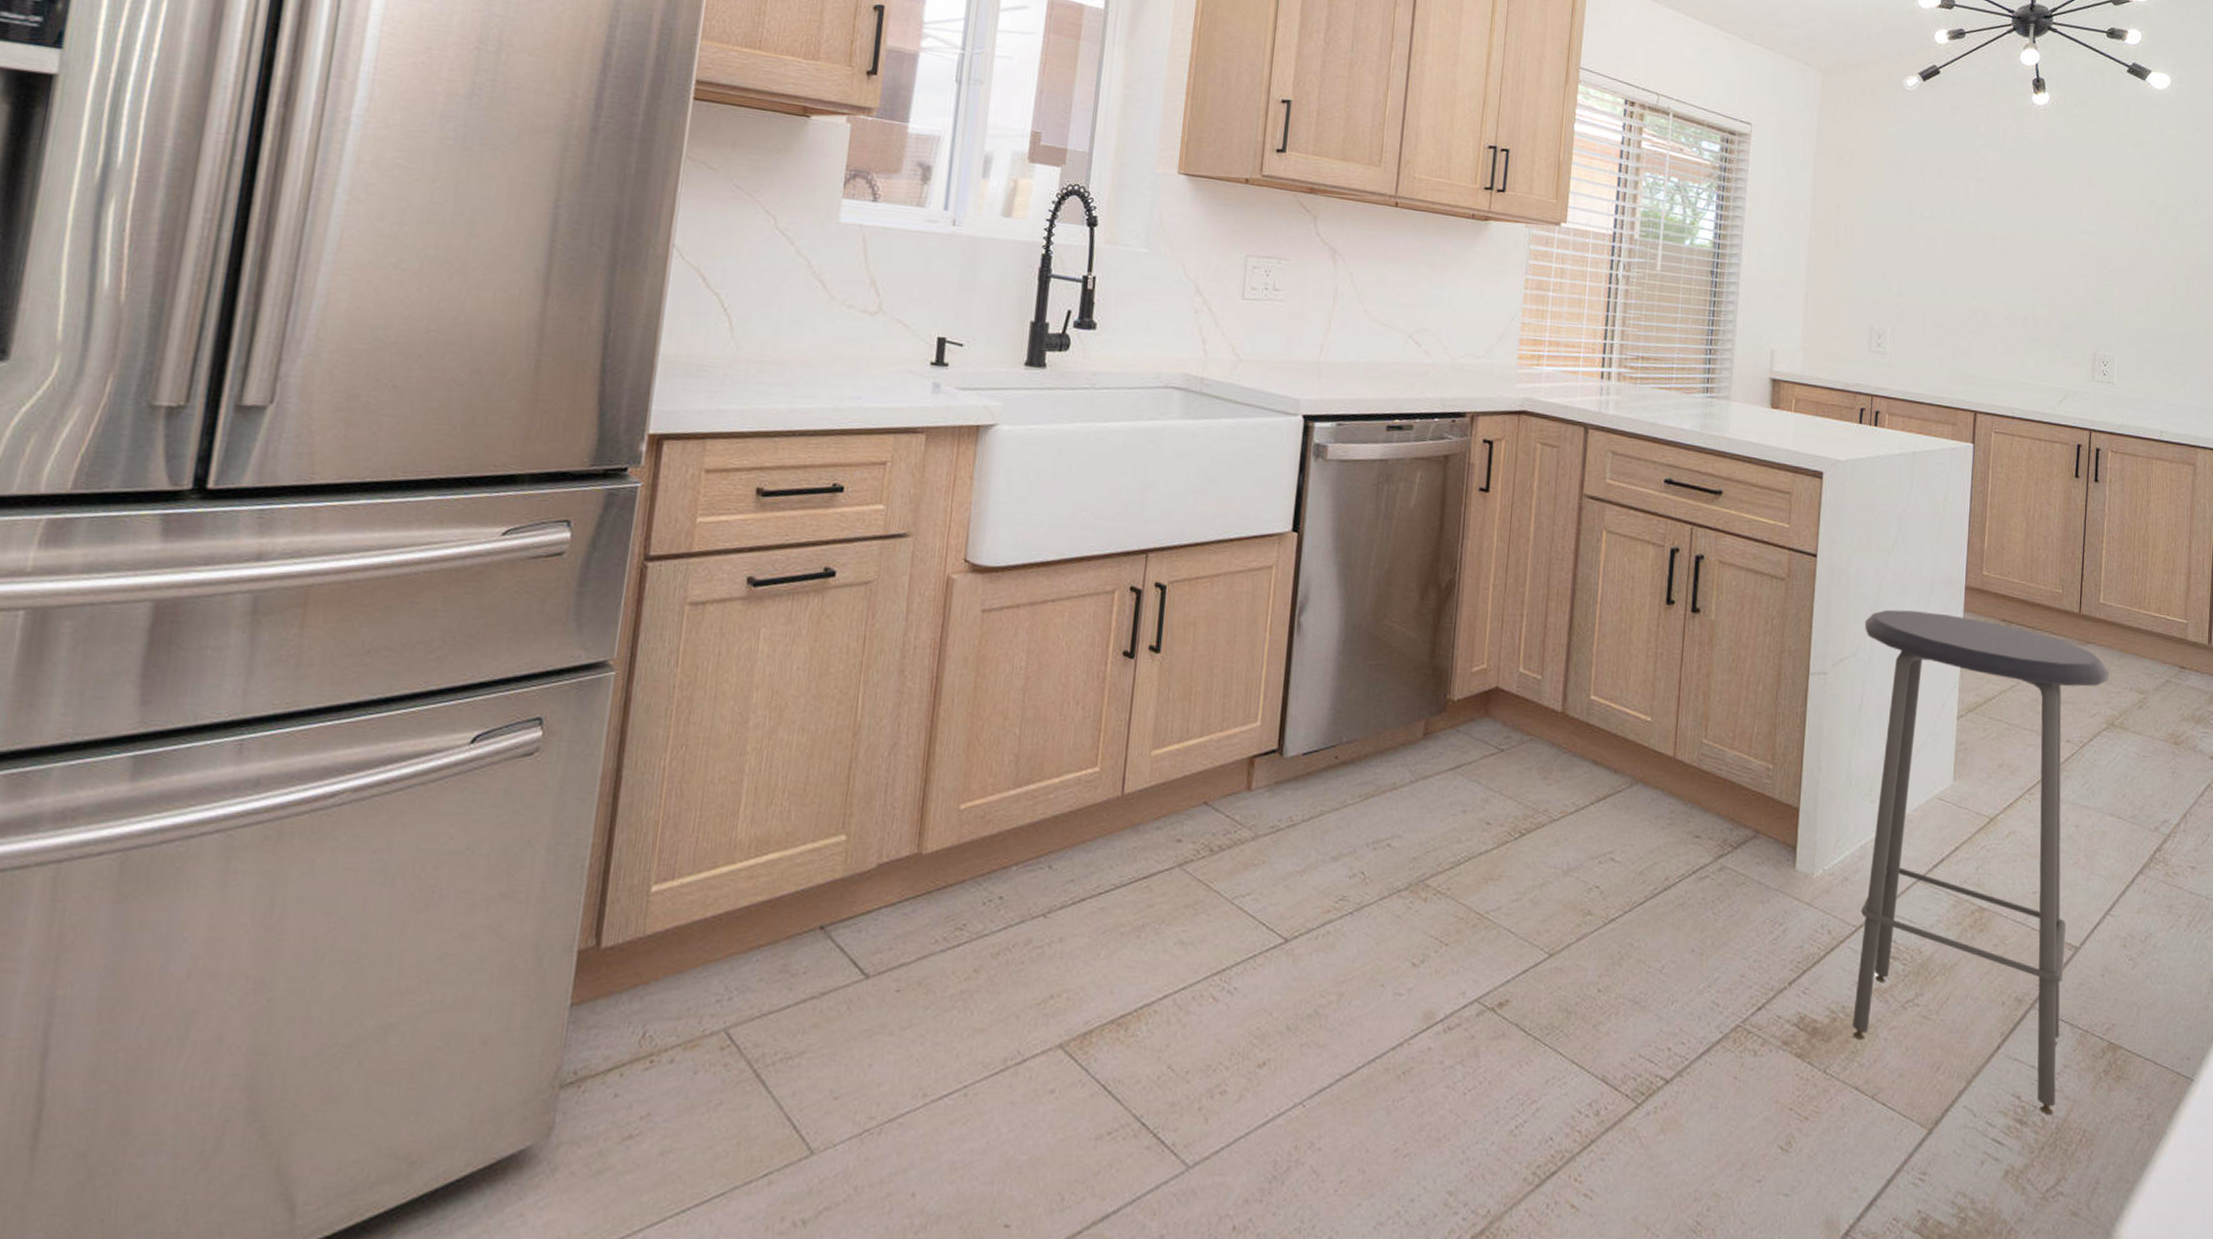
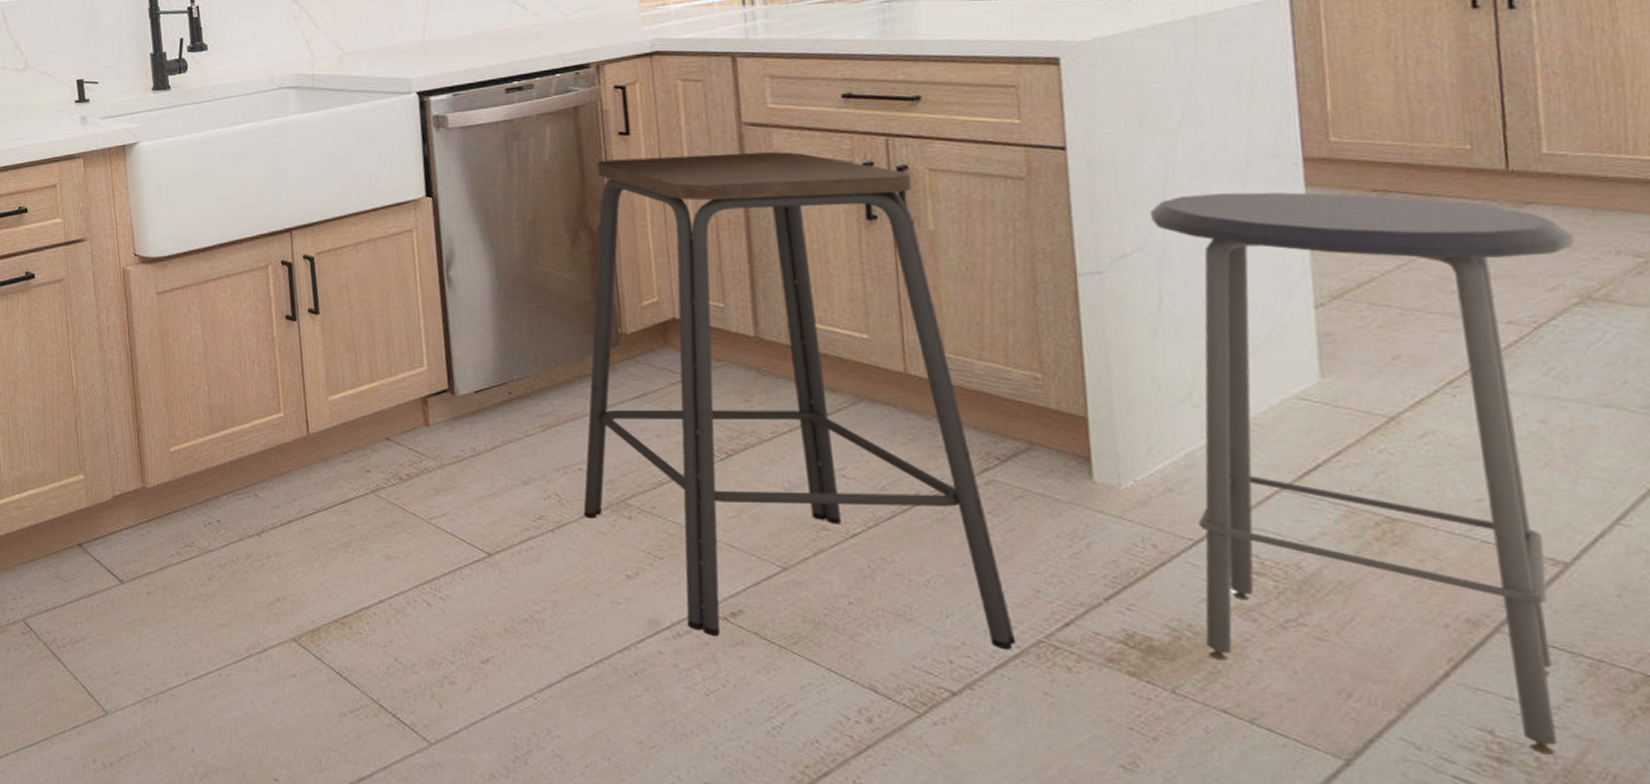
bar stool: none [1384,515,1721,1036] -> present [583,151,1016,650]

